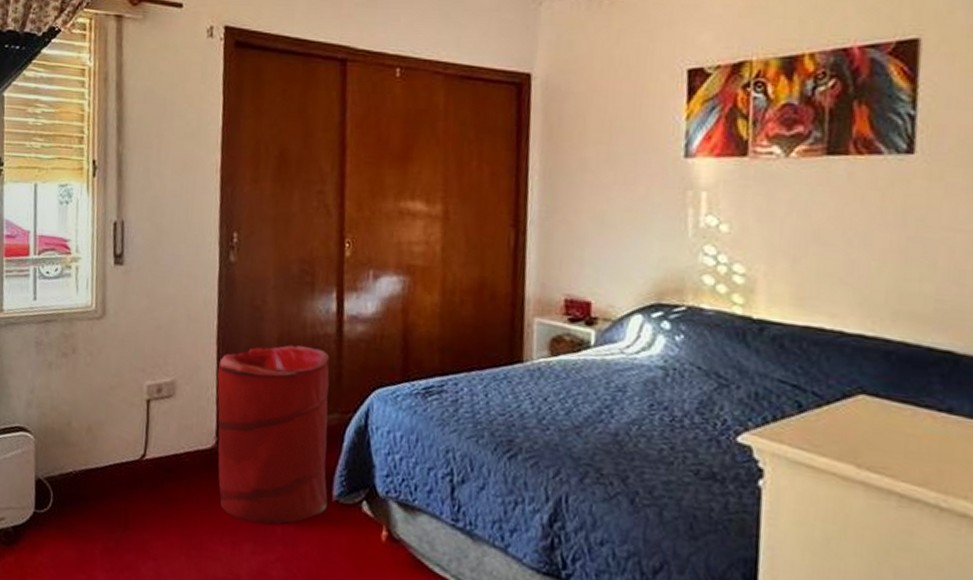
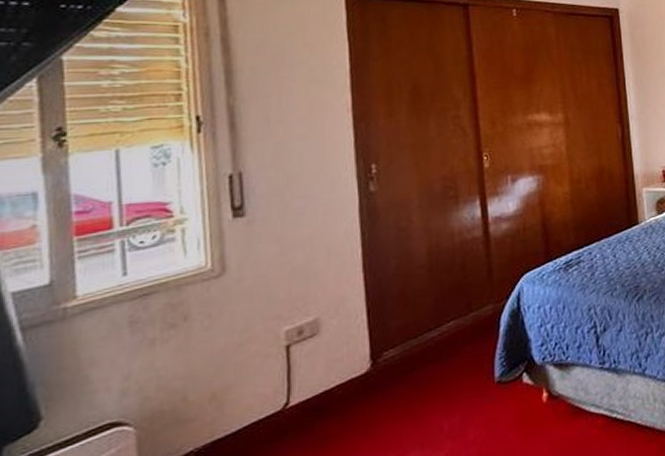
laundry hamper: present [217,345,330,525] -> none [367,252,490,432]

